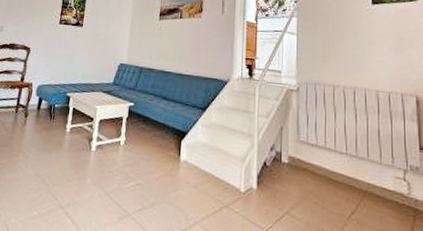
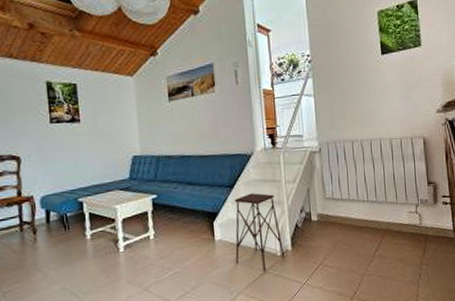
side table: none [198,119,249,206] -> present [234,193,285,272]

